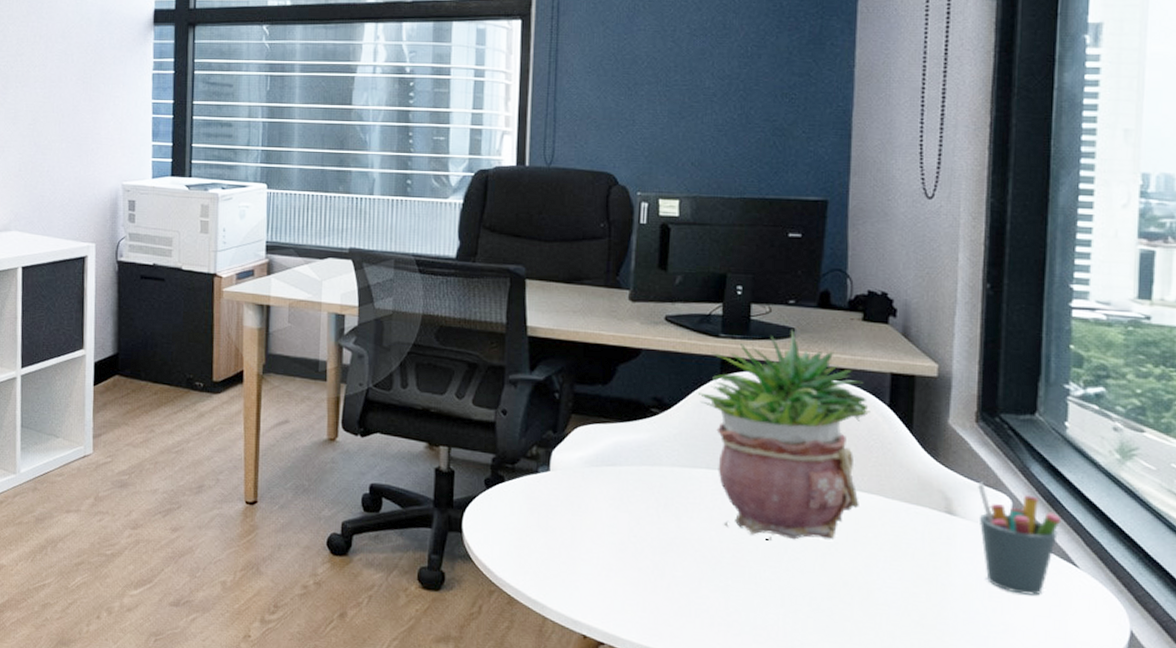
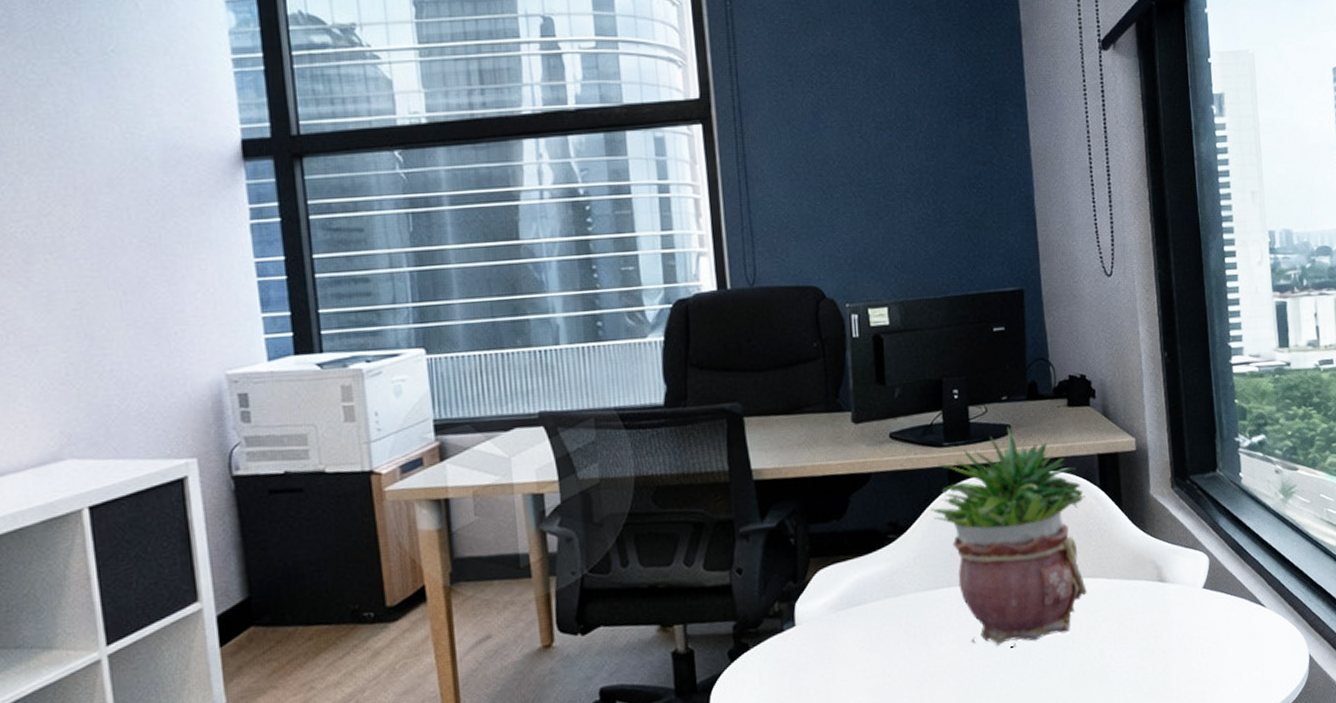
pen holder: present [978,482,1062,595] -> none [1180,544,1248,644]

